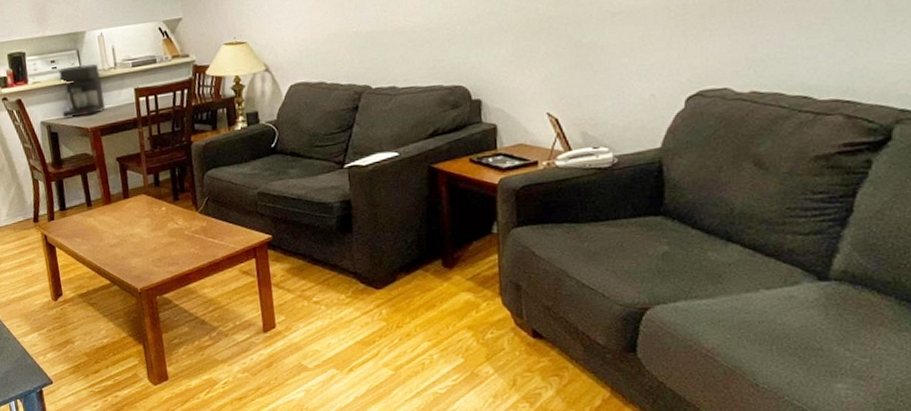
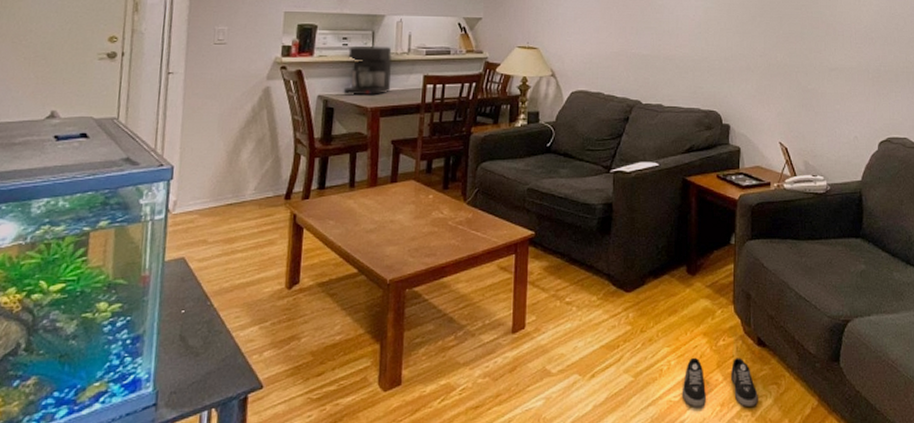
shoe: none [449,350,537,399] -> present [683,357,758,407]

